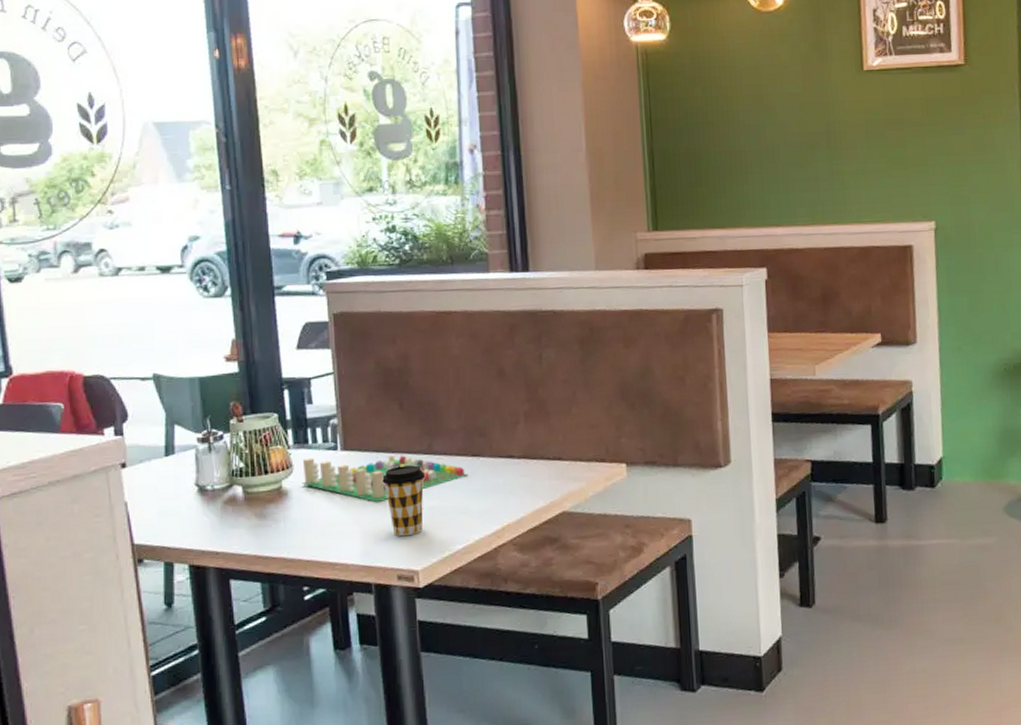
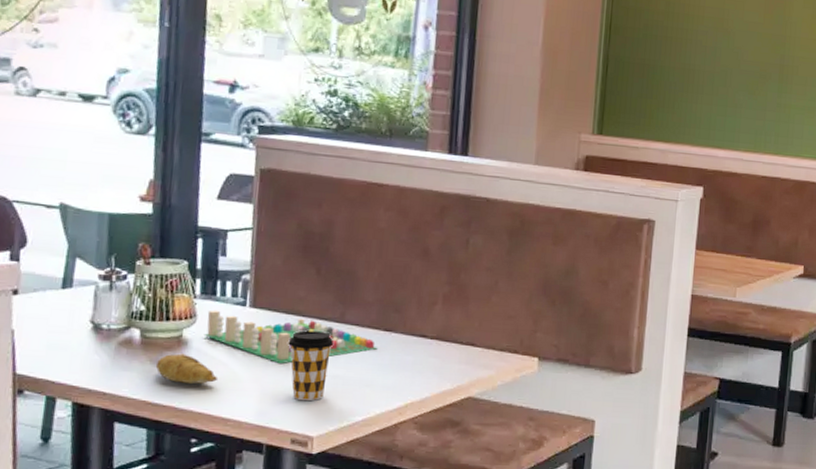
croissant: none [261,504,321,534] -> present [155,353,219,385]

